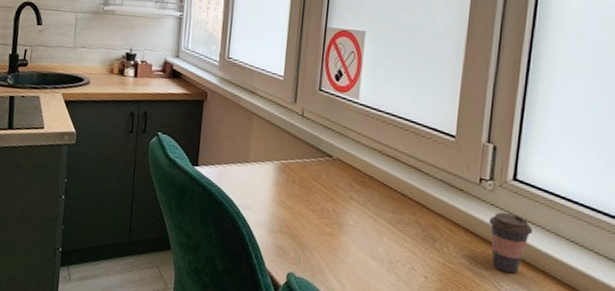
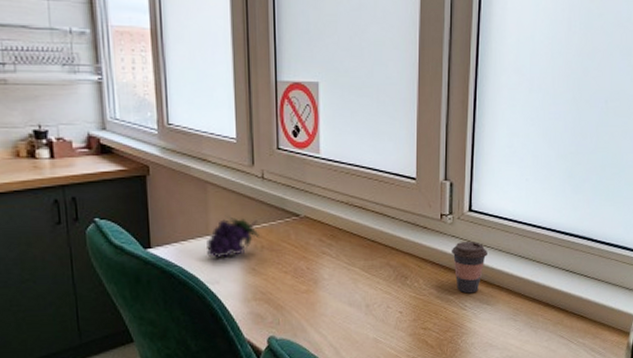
fruit: none [243,146,293,186] -> present [205,215,259,258]

